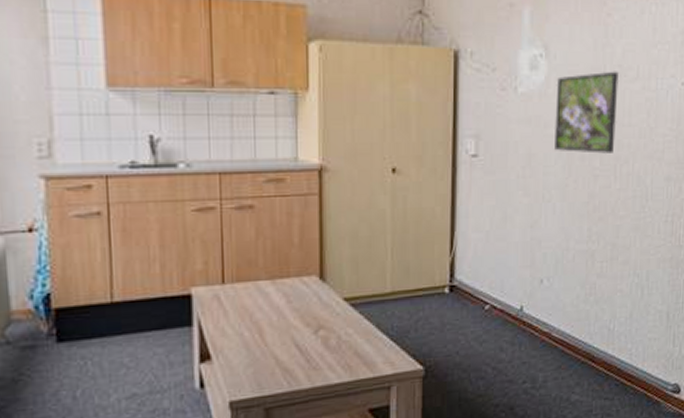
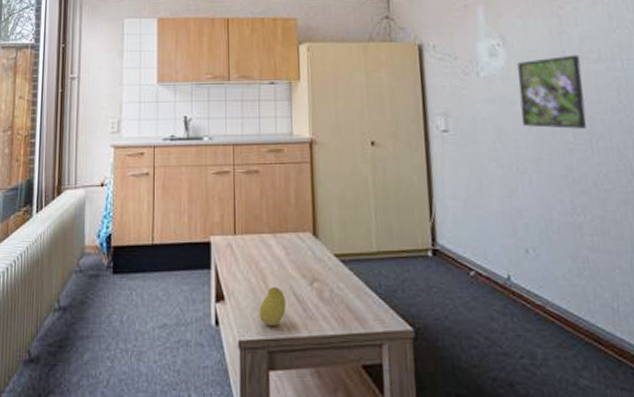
fruit: none [254,338,286,382] -> present [259,286,286,326]

